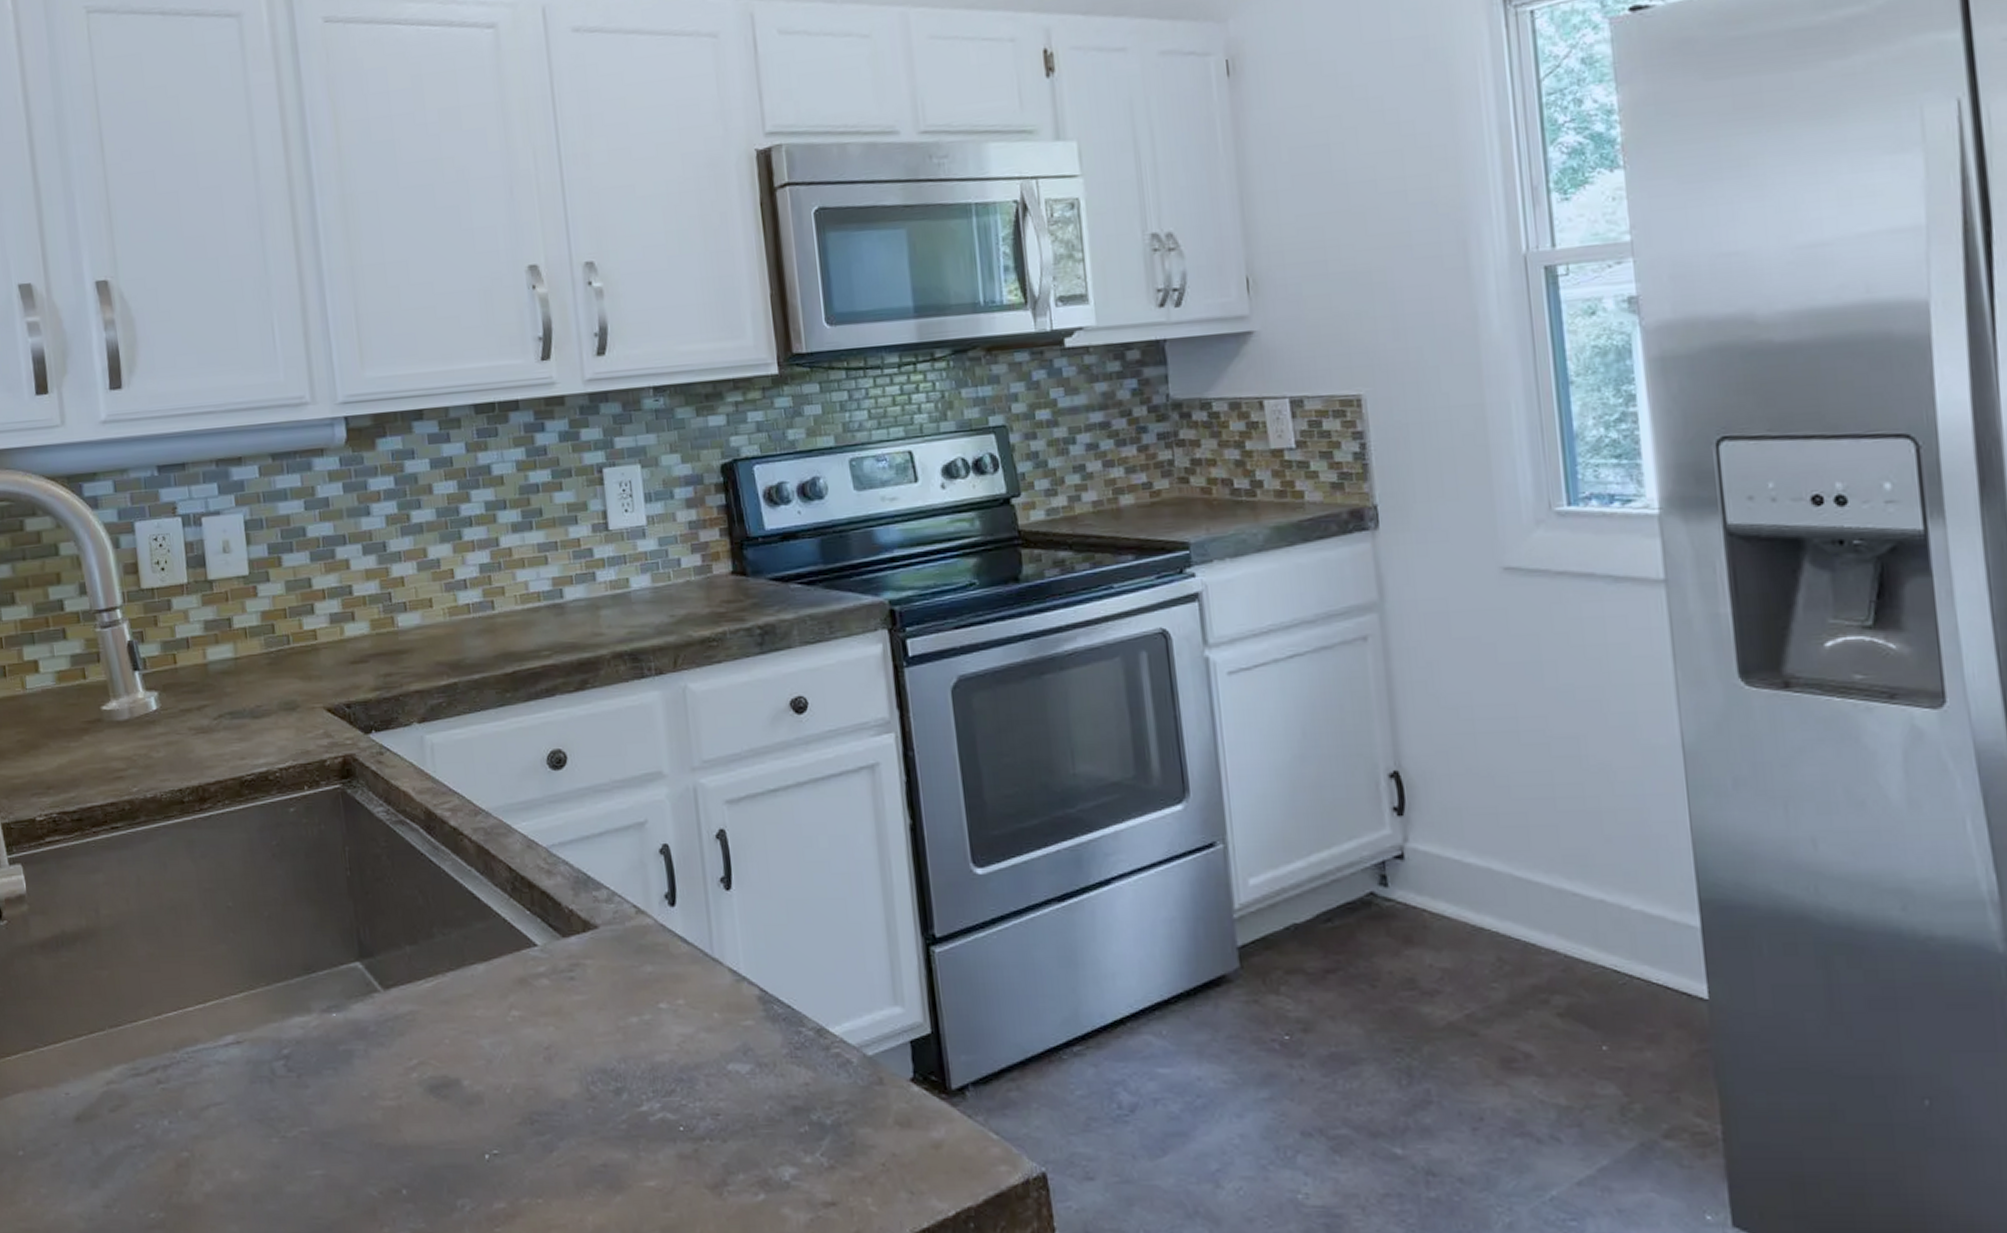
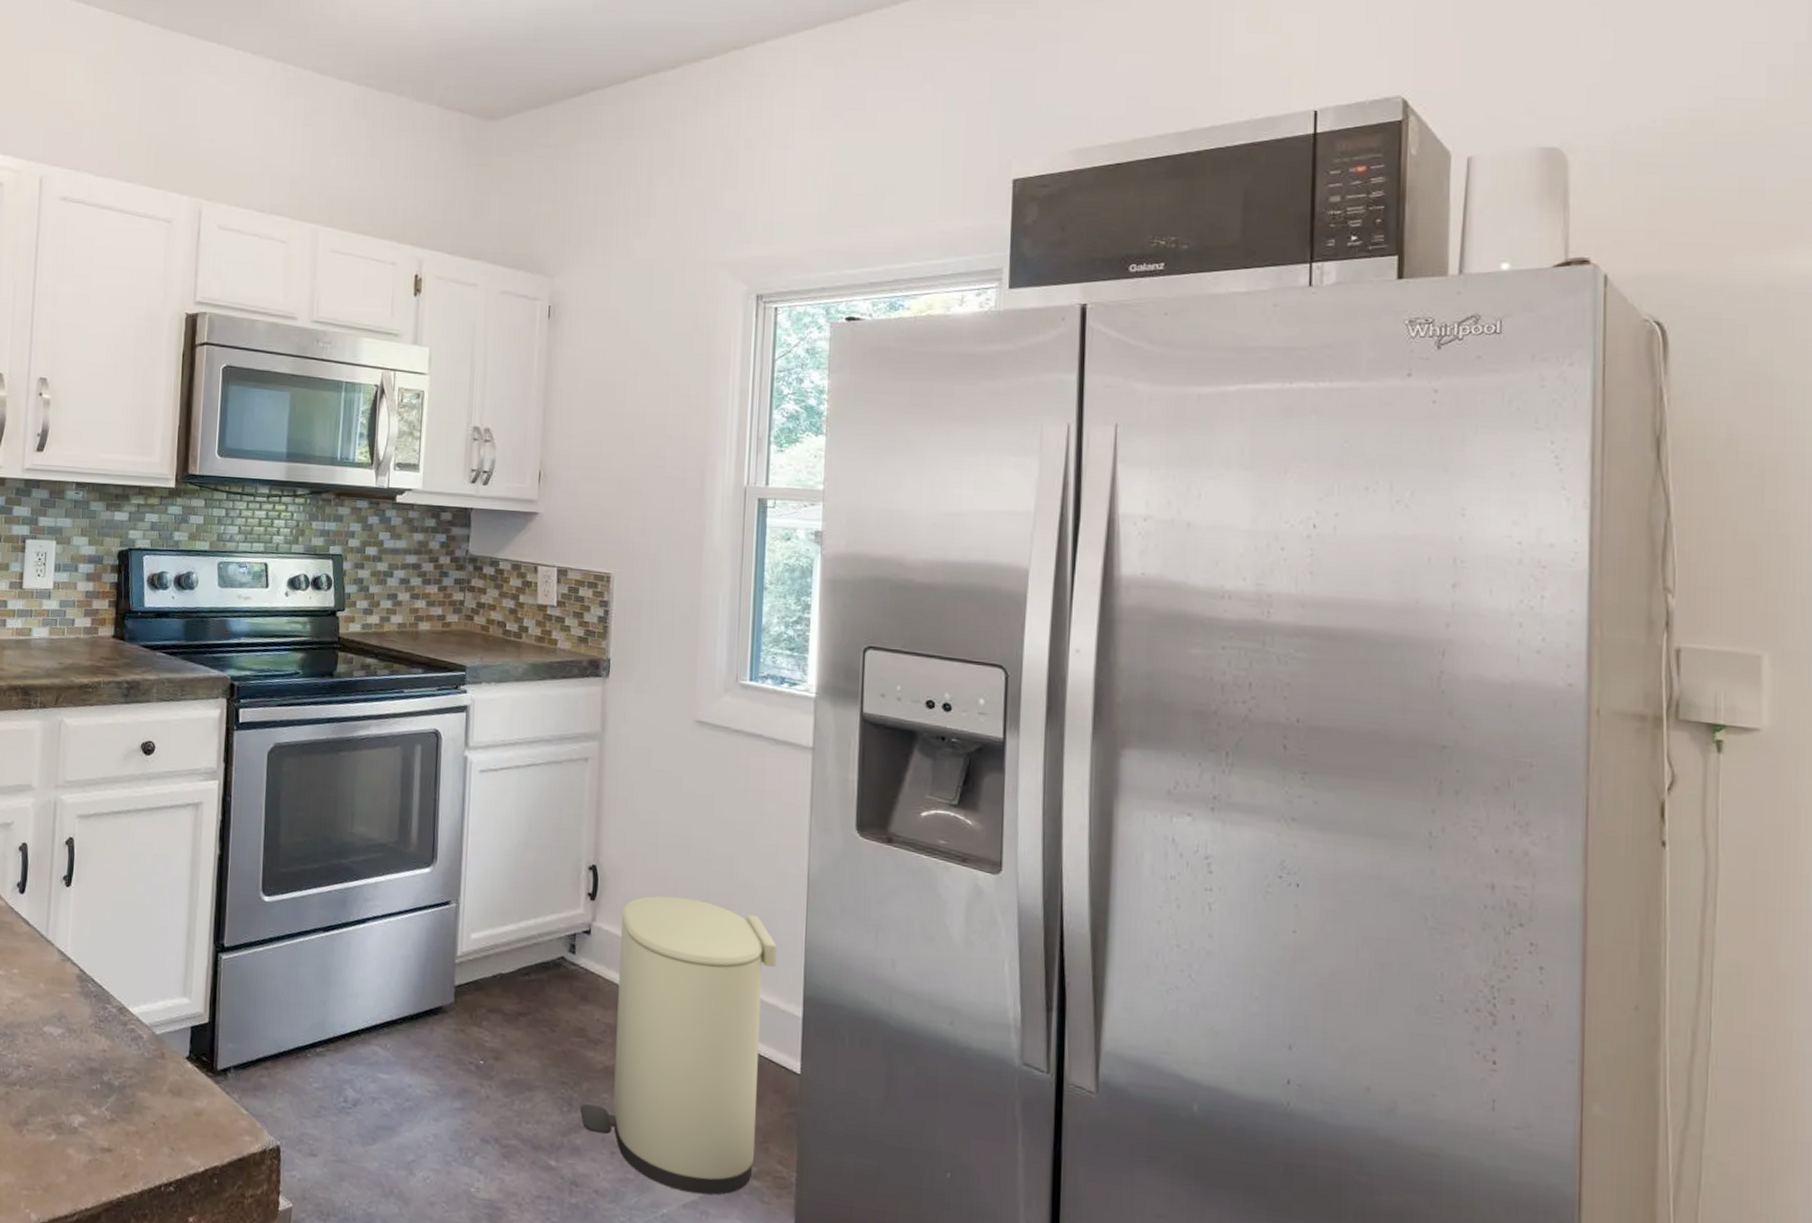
pedal bin: none [1424,796,1663,1167] -> present [580,895,777,1195]

